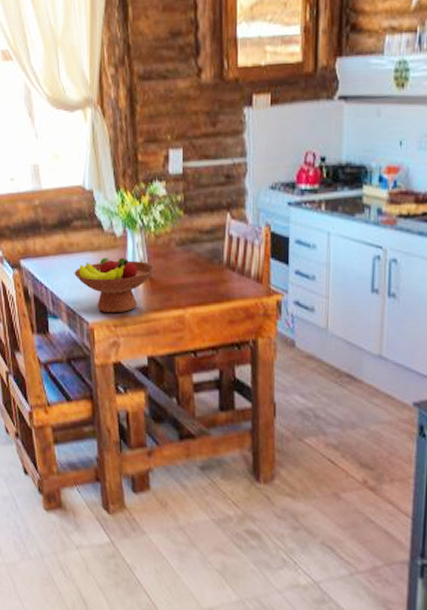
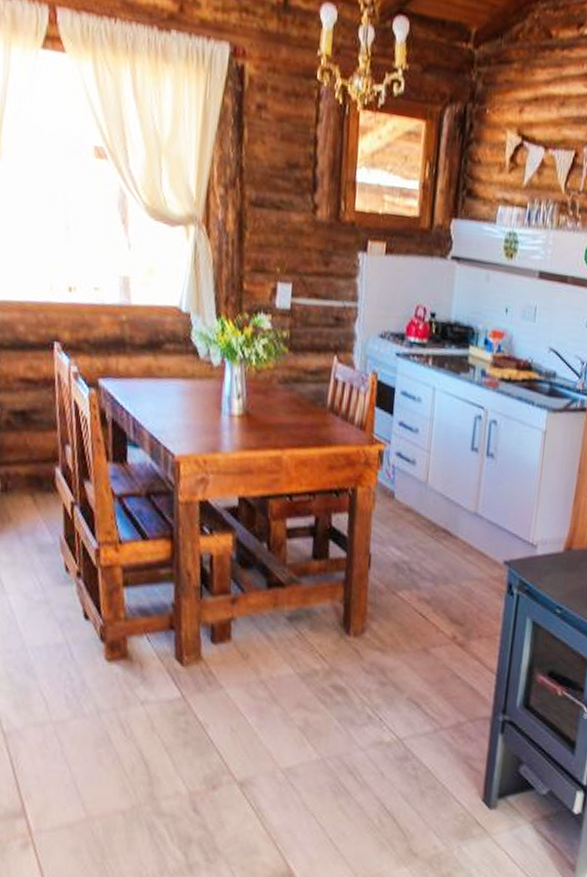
fruit bowl: present [74,257,156,313] -> none [161,387,255,448]

